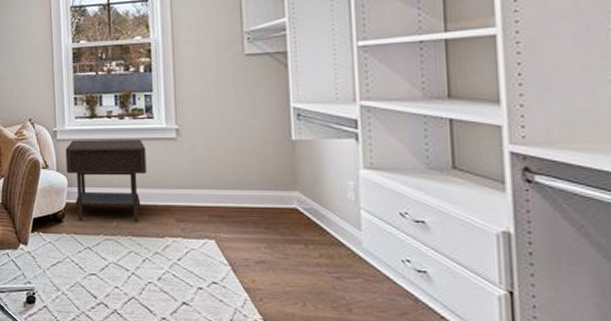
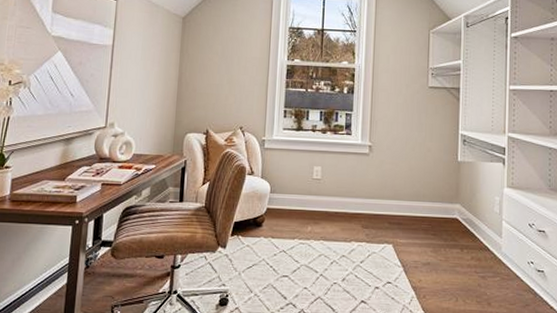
side table: present [65,139,147,222] -> none [270,150,342,227]

